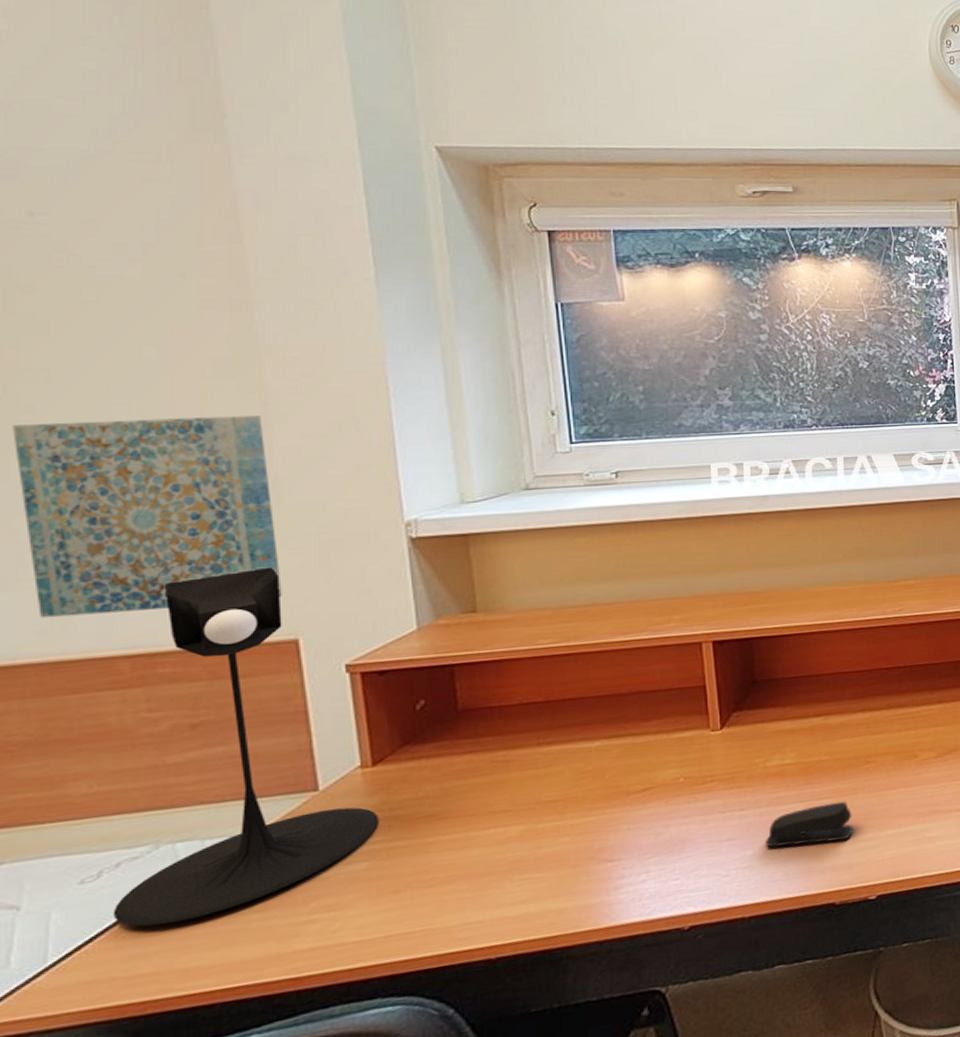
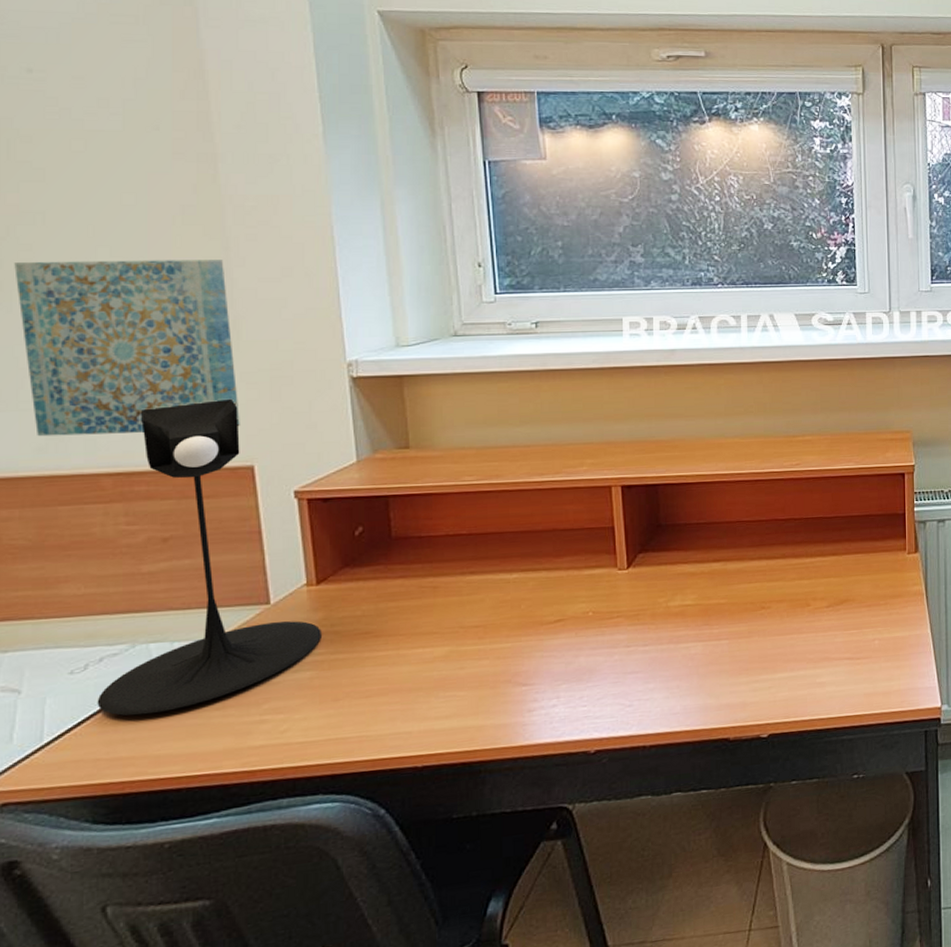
stapler: present [764,801,854,848] -> none [665,643,749,682]

